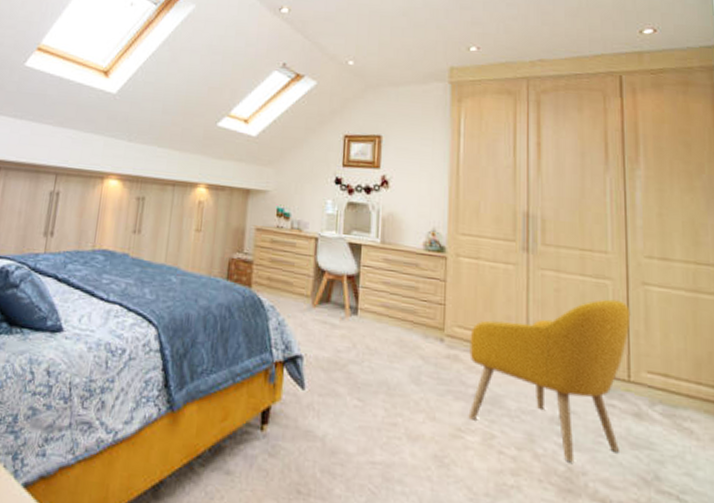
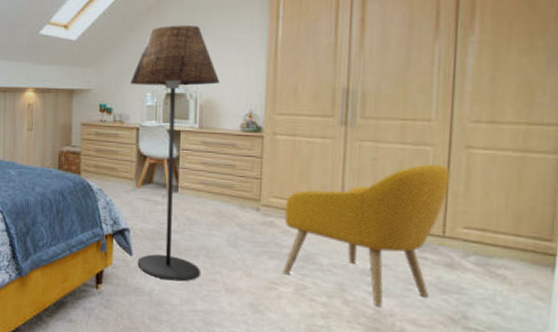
floor lamp: none [309,130,403,425] -> present [130,25,220,282]

